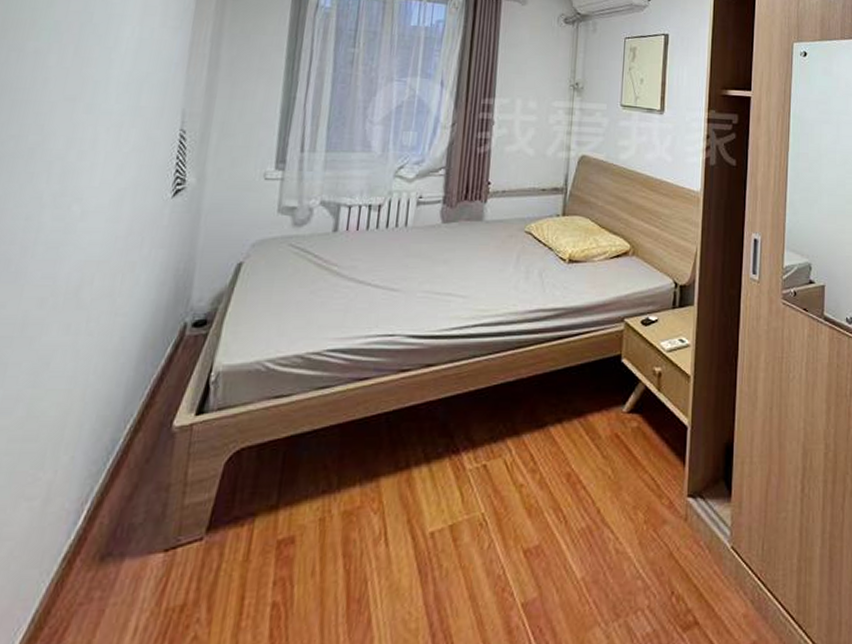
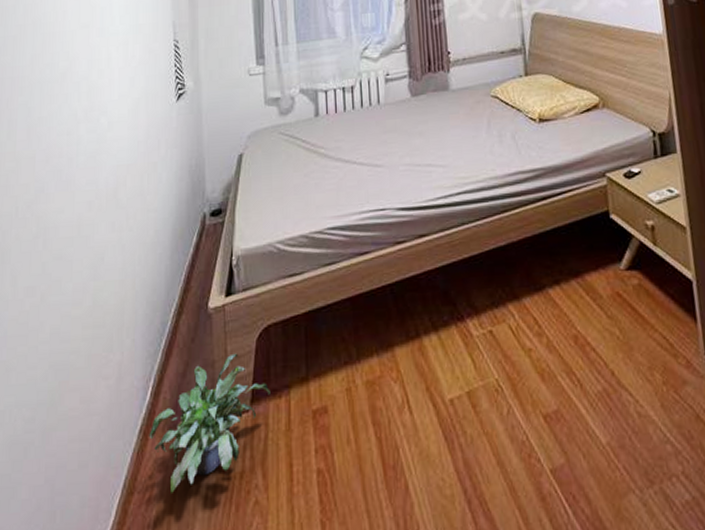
potted plant: none [74,477,232,630] -> present [149,353,271,495]

